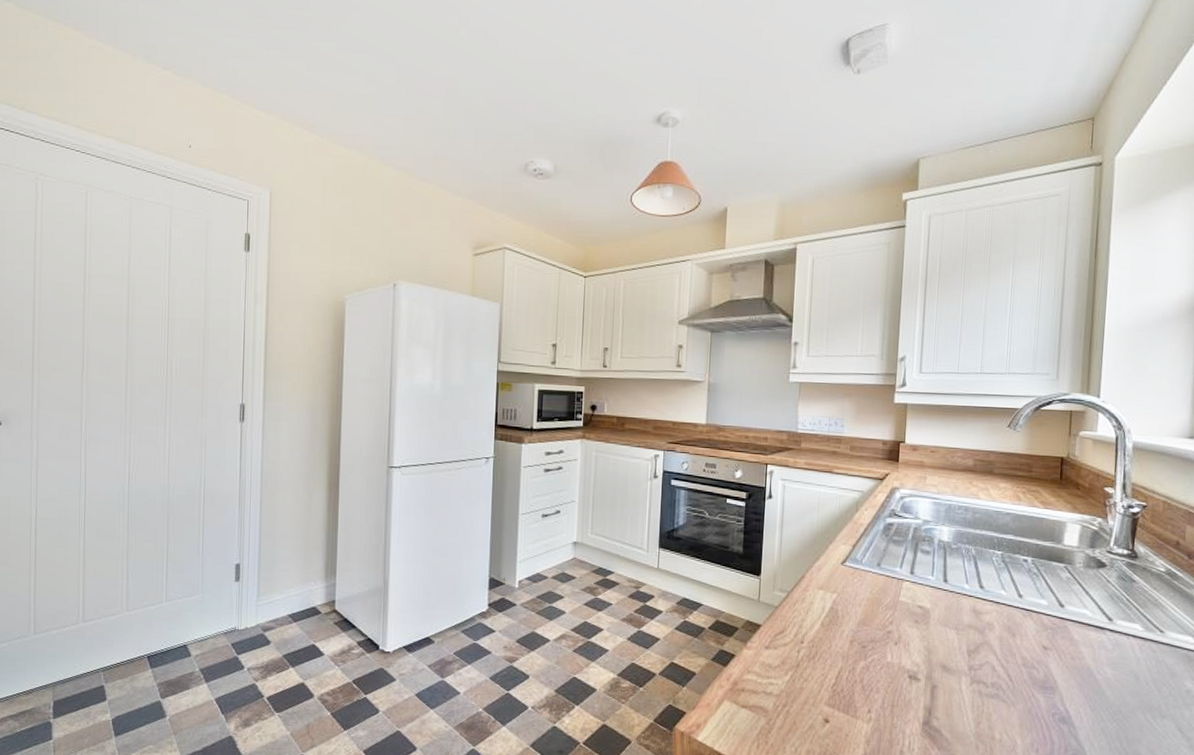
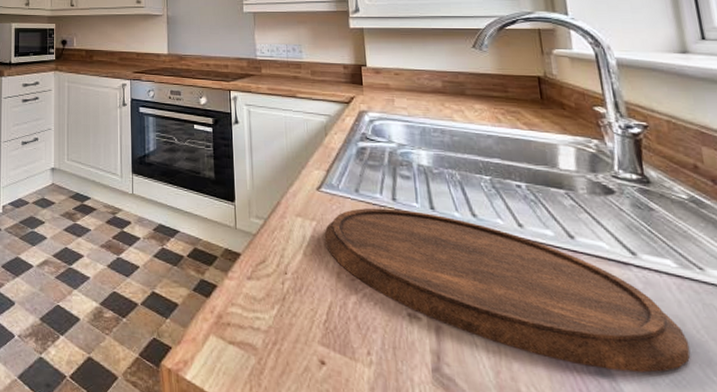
cutting board: none [842,581,1138,719] -> present [324,208,691,373]

